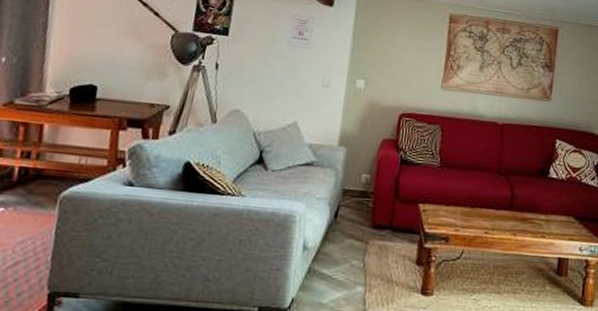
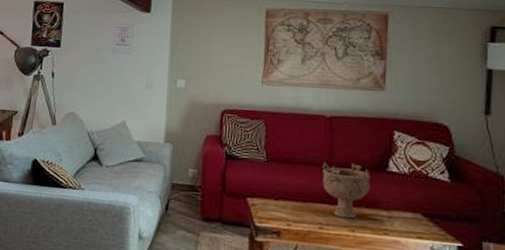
decorative bowl: none [491,168,533,223] -> present [322,162,370,219]

